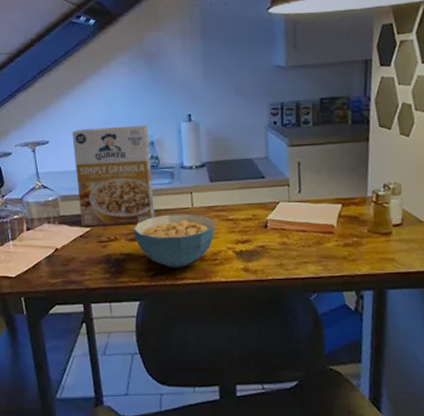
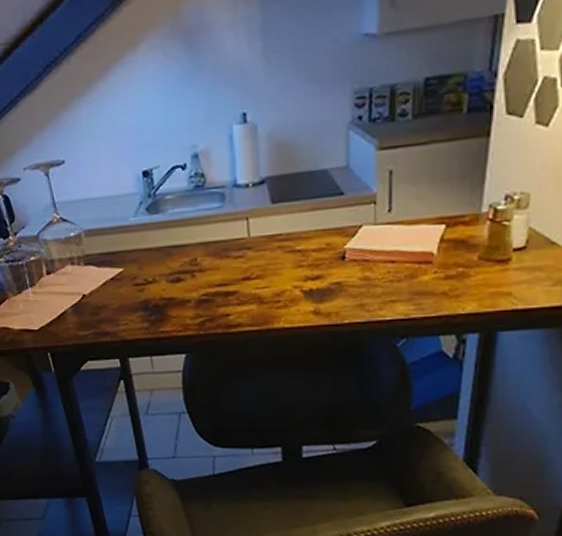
cereal box: present [72,125,154,226] -> none [93,131,201,266]
cereal bowl: present [133,214,215,268] -> none [174,245,278,313]

